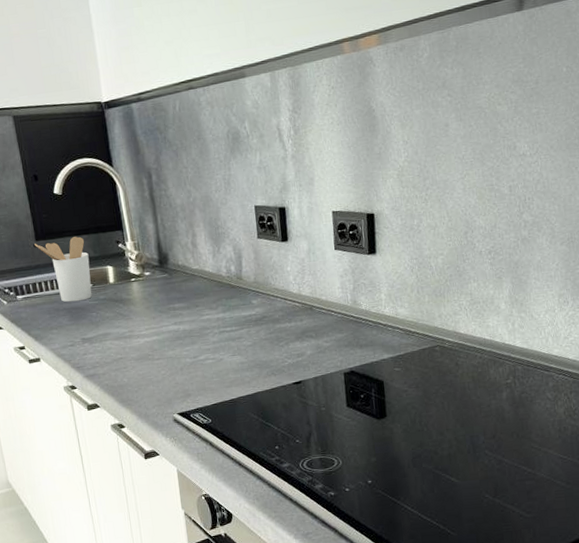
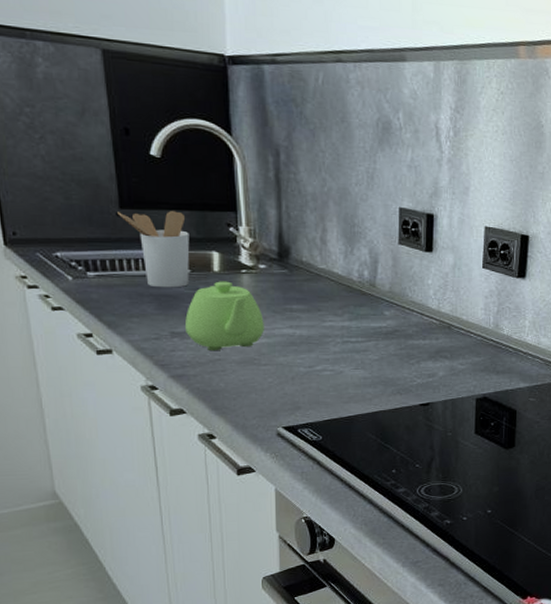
teapot: none [92,290,154,352] -> present [184,281,264,351]

